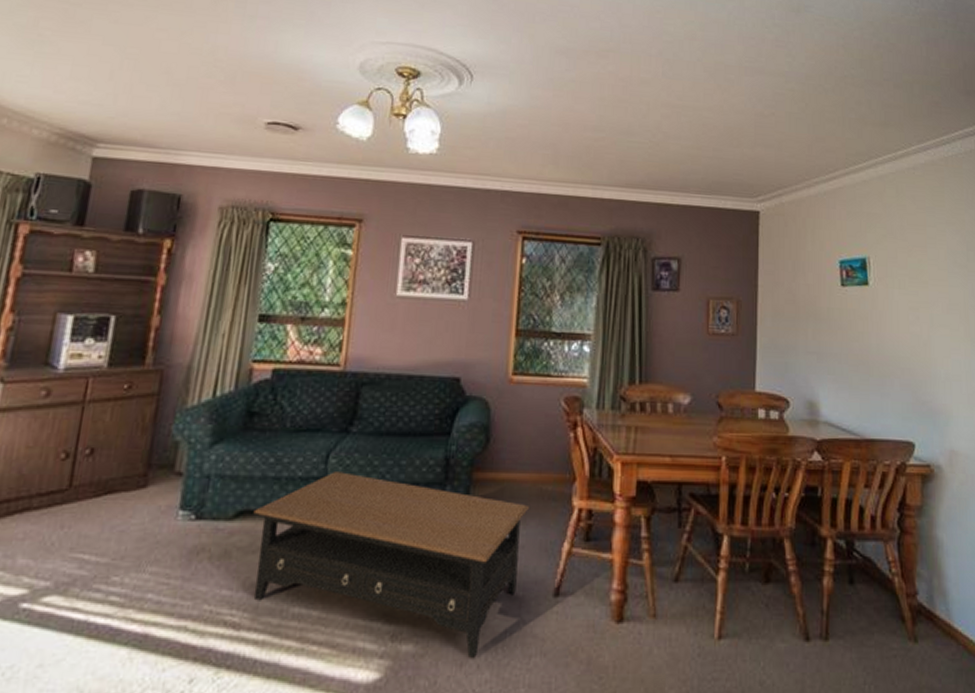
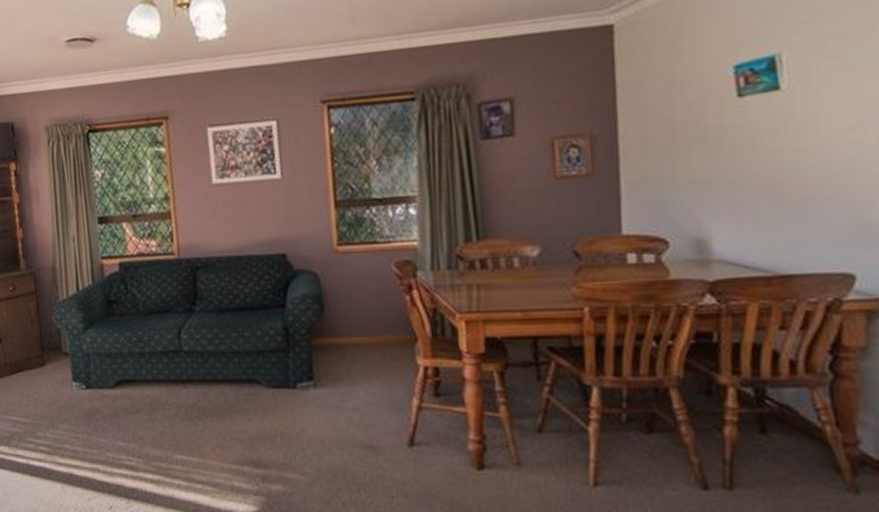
coffee table: present [253,472,529,659] -> none [129,345,372,498]

